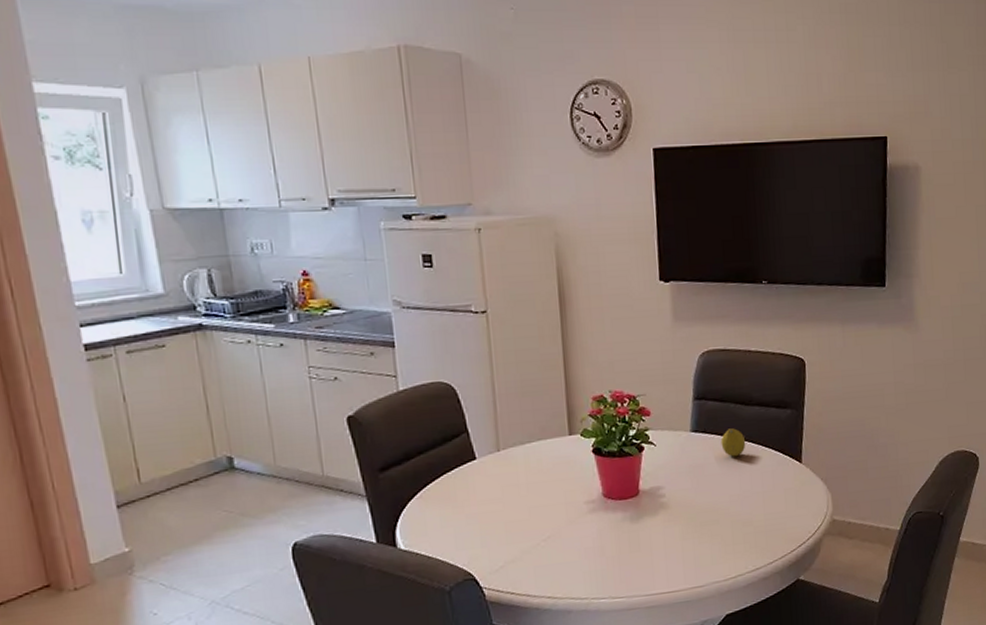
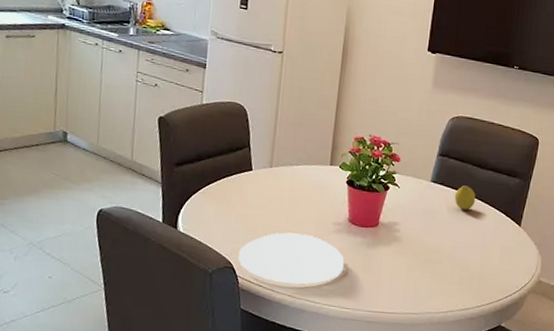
plate: none [478,521,607,585] -> present [238,232,344,285]

